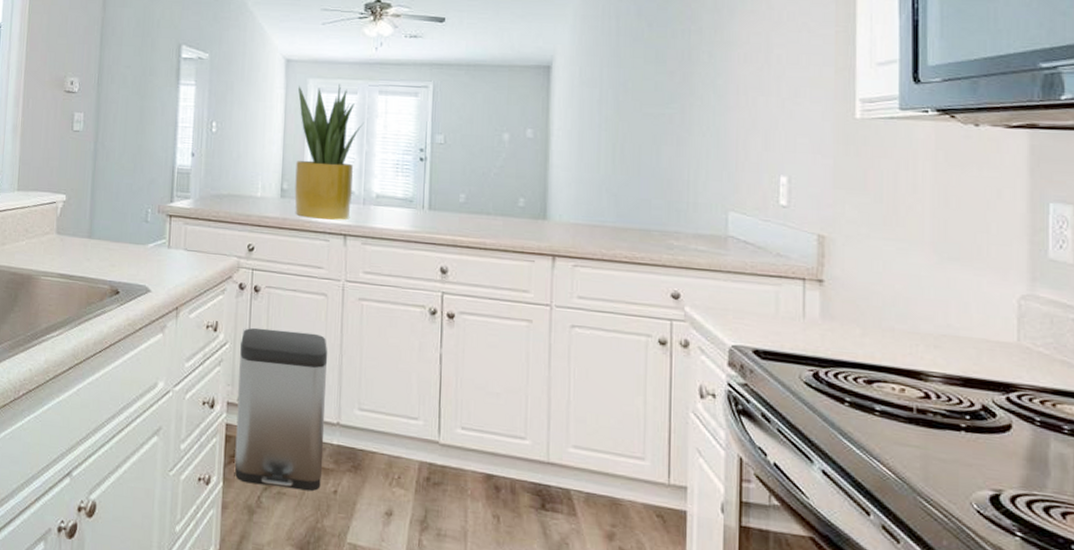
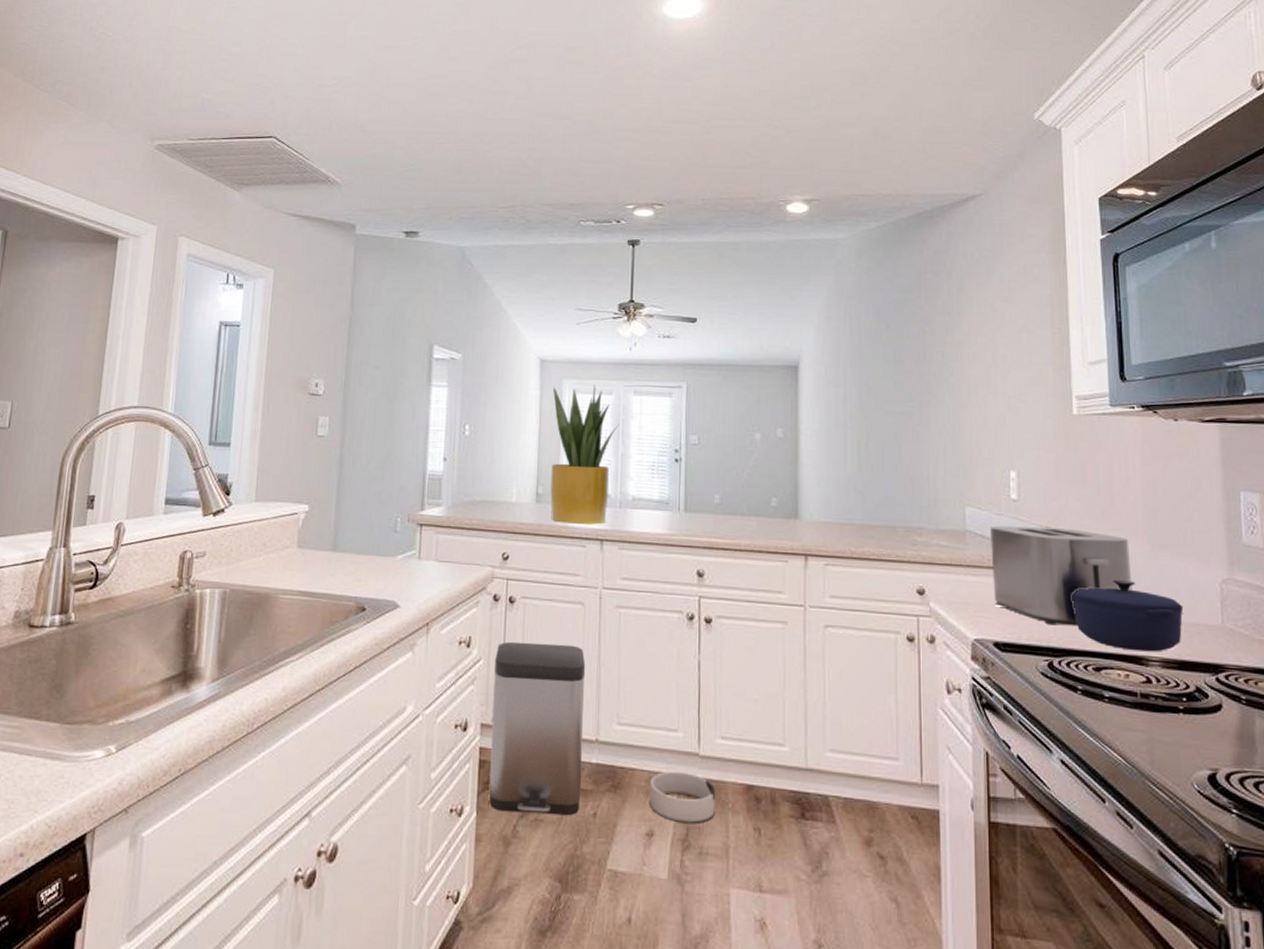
pet bowl: none [389,456,455,507] -> present [650,771,716,824]
toaster: none [755,232,914,338] -> present [990,525,1133,627]
cooking pot: none [842,290,973,368] -> present [1071,578,1184,652]

